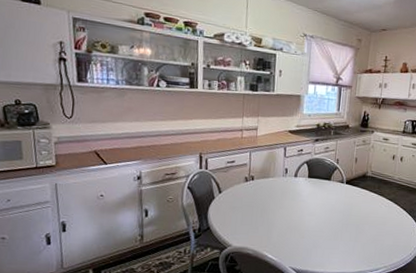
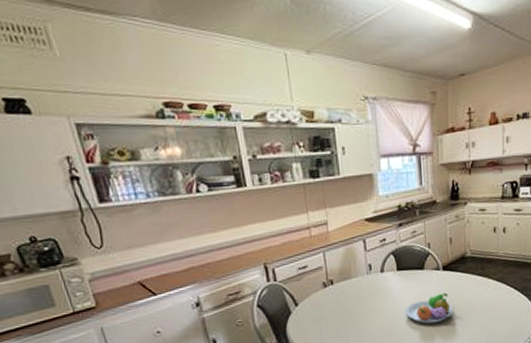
fruit bowl: none [310,202,349,228] -> present [406,292,452,324]

